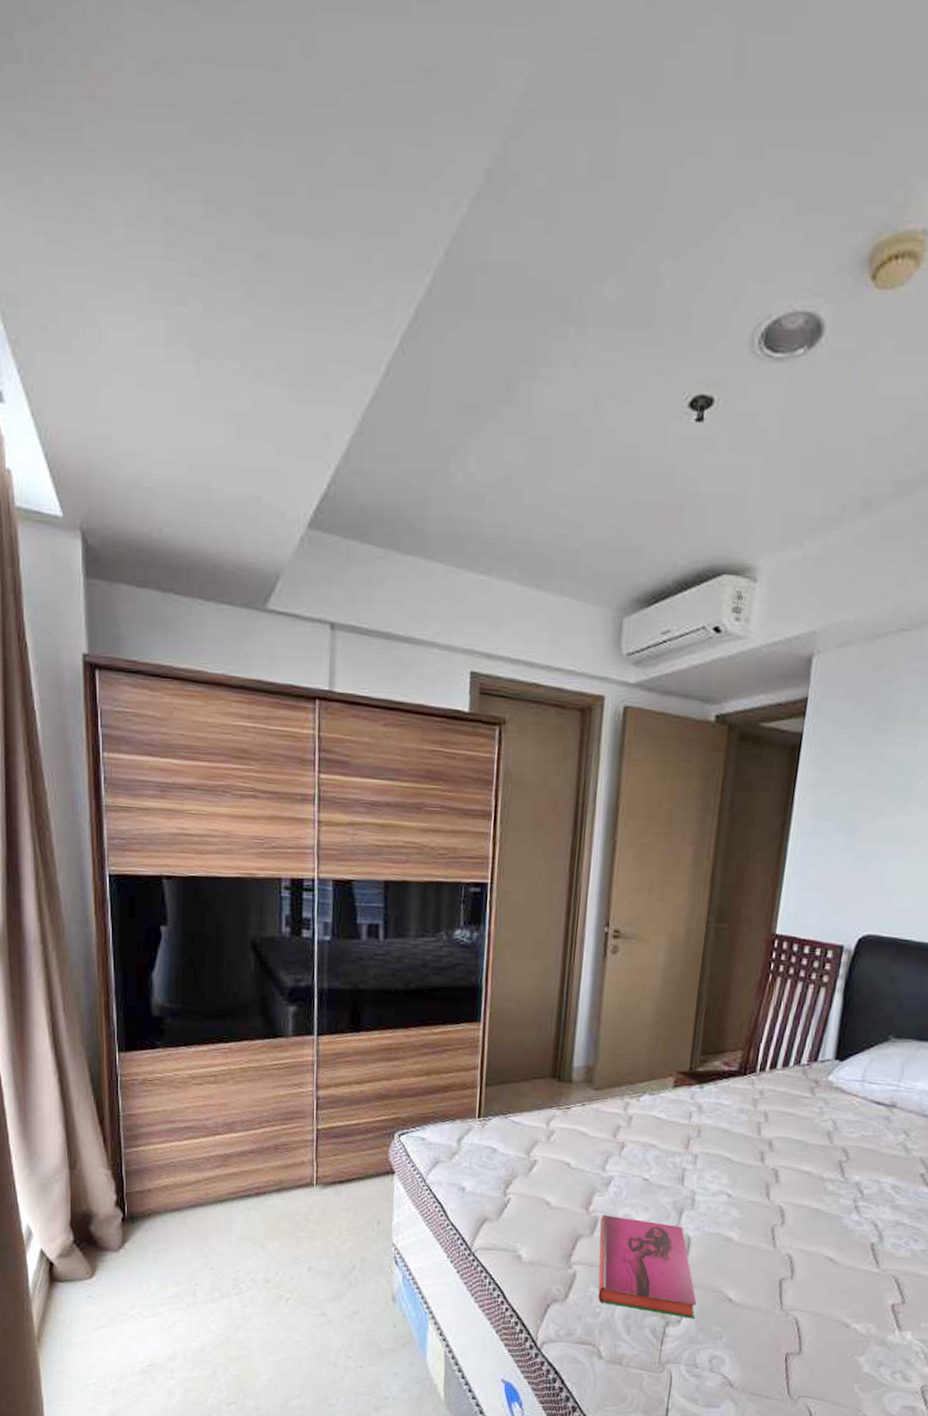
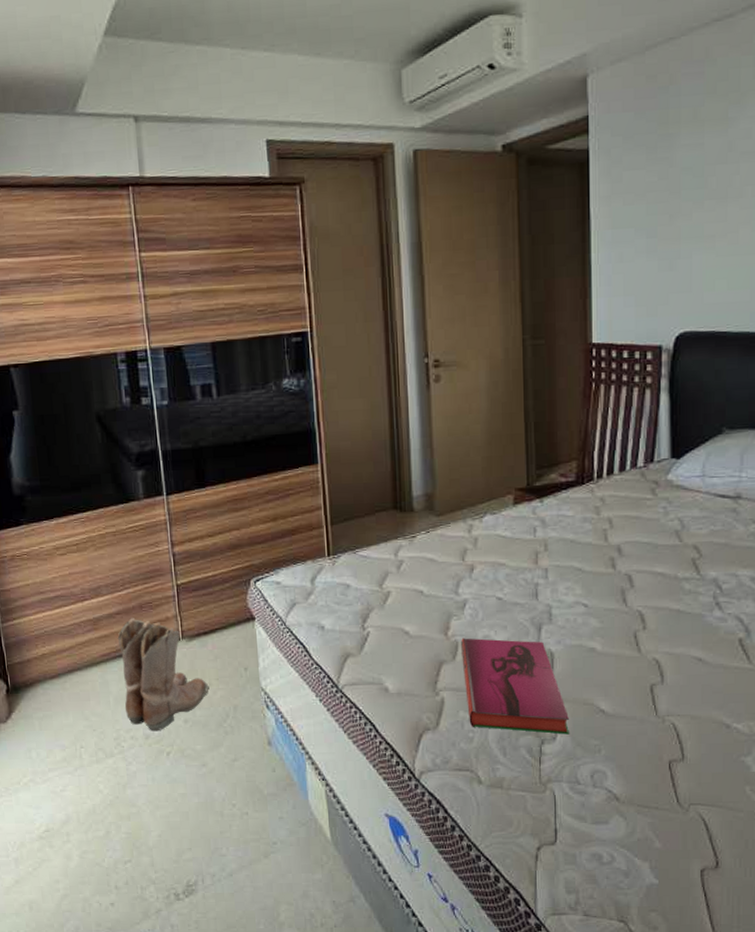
boots: none [247,1158,337,1276] -> present [117,618,208,732]

